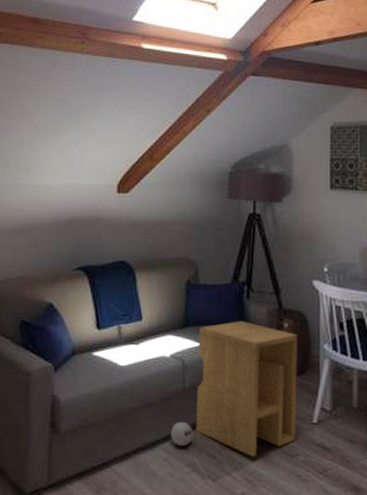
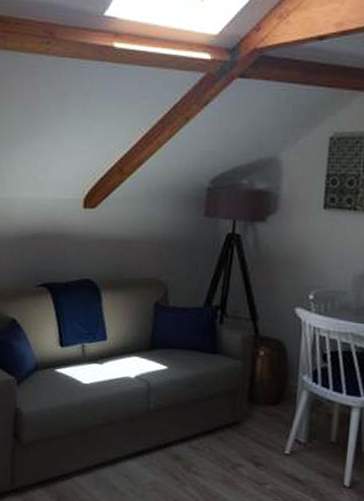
decorative ball: present [171,421,193,447] -> none [133,441,156,466]
side table: present [196,321,297,456] -> none [159,346,273,481]

